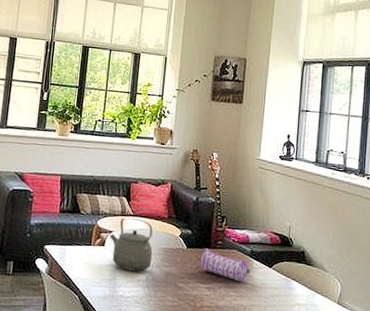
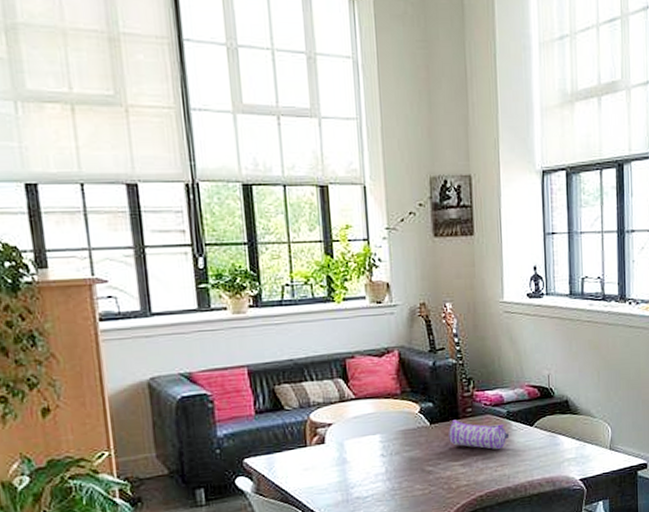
tea kettle: present [109,217,153,272] -> none [328,401,390,467]

